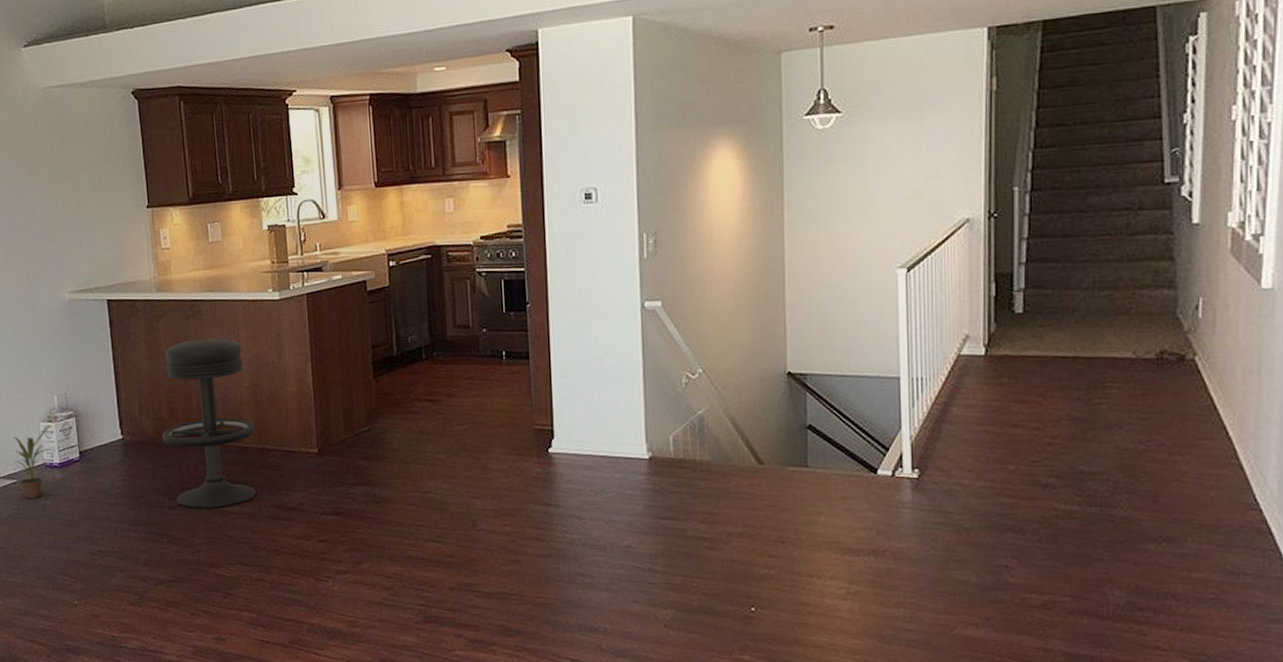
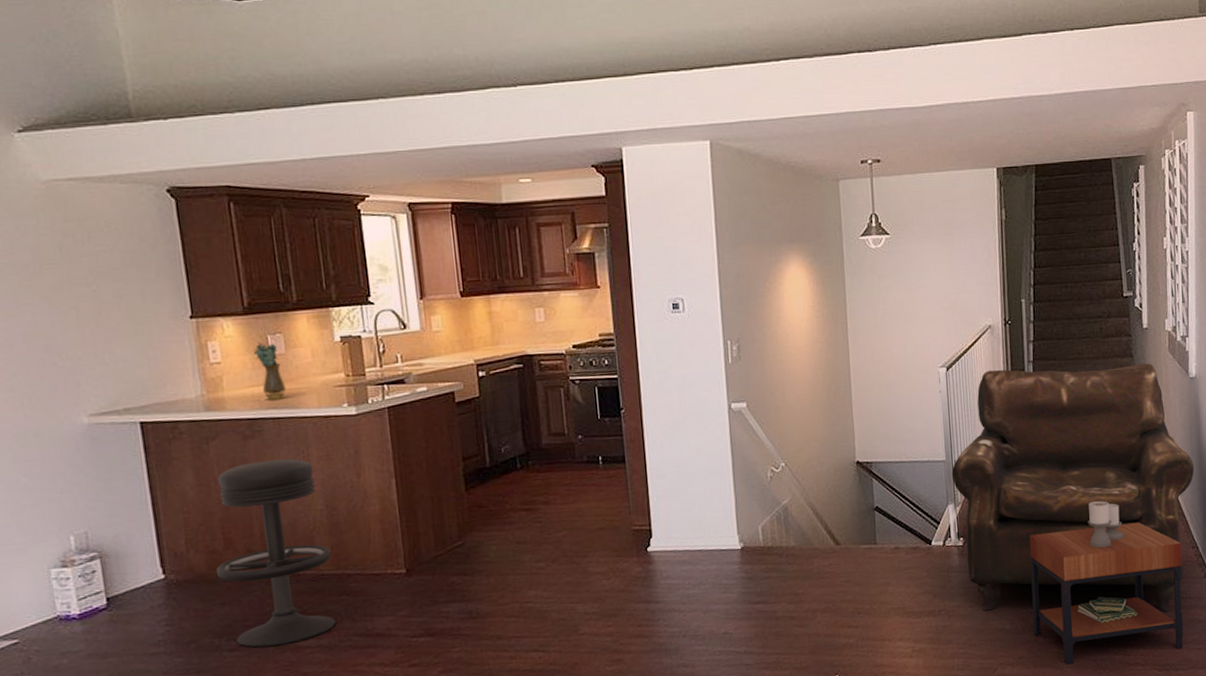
potted plant: present [11,425,57,500] -> none [10,570,75,662]
vase: none [196,229,222,285] -> present [254,341,287,401]
leather: none [907,269,1263,587] -> present [951,363,1195,612]
side table: none [1007,440,1234,637] -> present [1030,501,1184,665]

